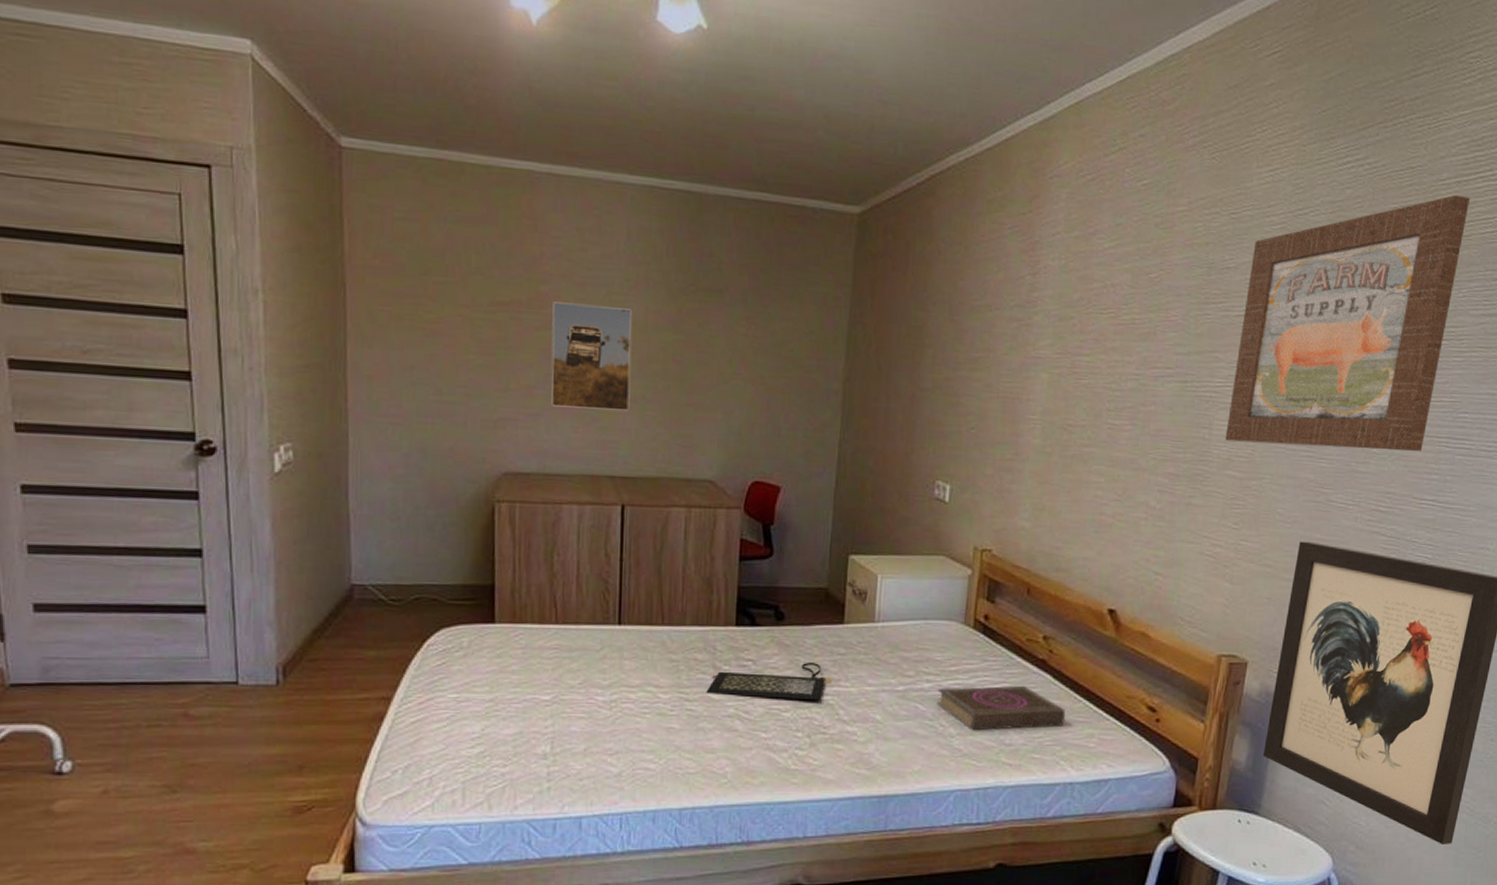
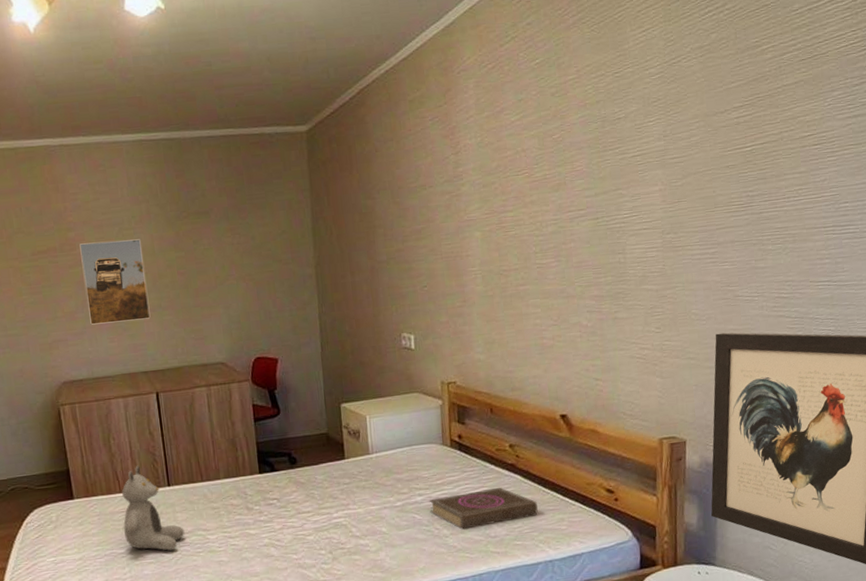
teddy bear: none [553,592,631,706] -> present [122,465,185,551]
clutch bag: present [706,663,833,701] -> none [244,493,343,531]
wall art: present [1225,194,1470,452] -> none [637,20,822,261]

